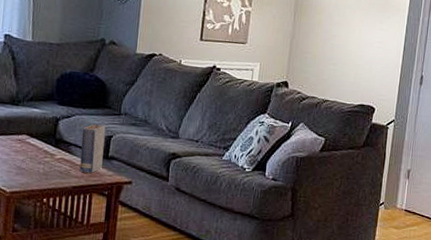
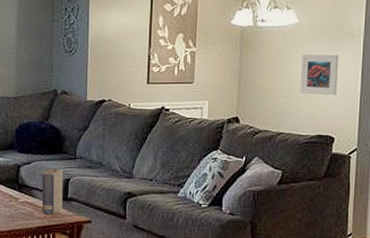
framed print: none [347,23,385,67] -> present [300,54,339,96]

